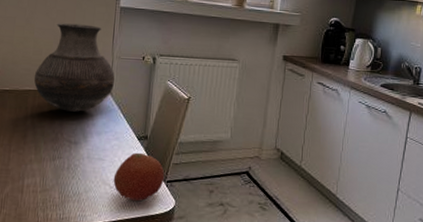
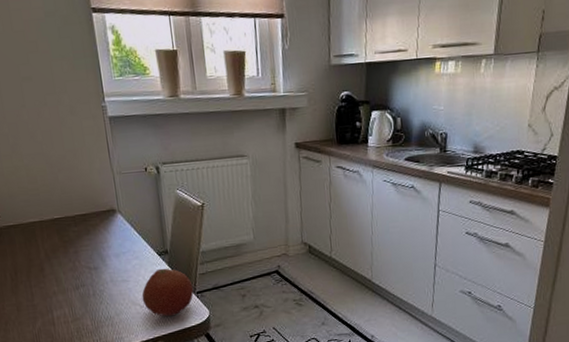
vase: present [33,23,116,112] -> none [35,142,122,238]

